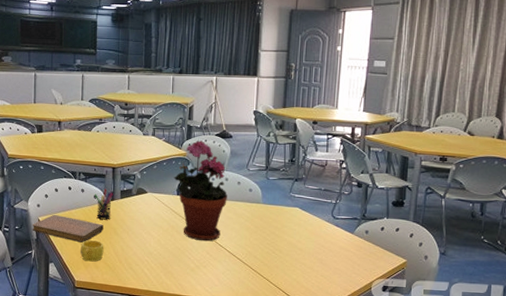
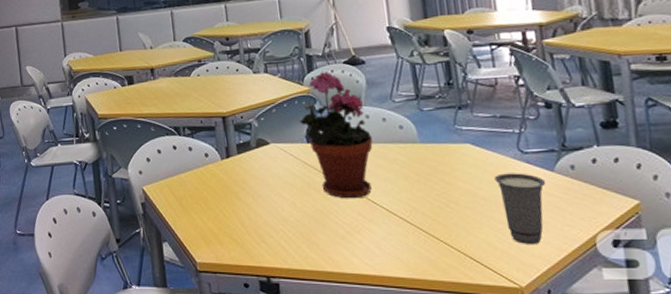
notebook: present [32,214,104,243] -> none [136,181,222,214]
cup: present [80,239,104,262] -> none [197,208,227,237]
pen holder: present [95,189,113,220] -> none [205,144,229,183]
cup: none [311,232,347,286] -> present [494,173,547,245]

